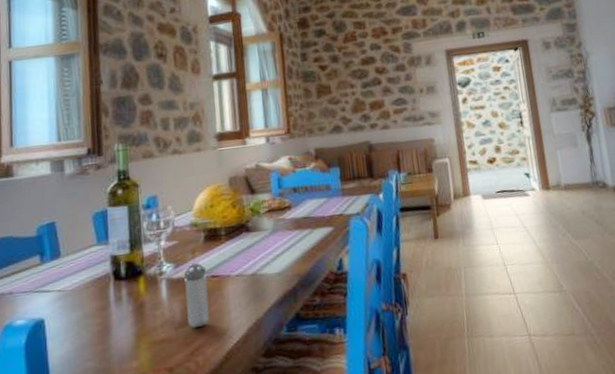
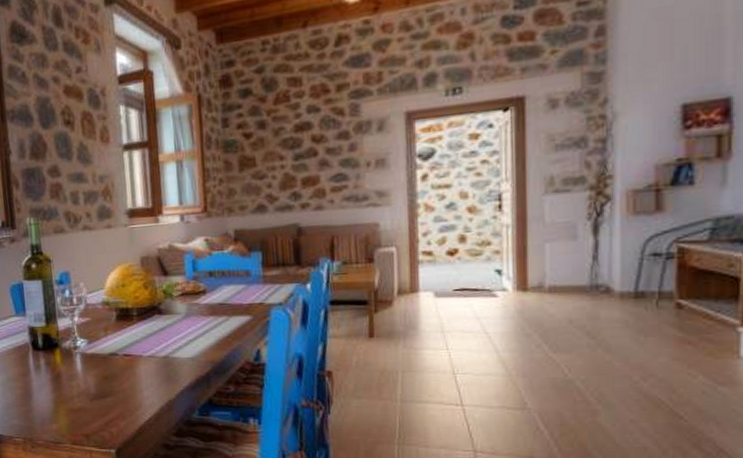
shaker: present [184,263,210,328] -> none [97,341,123,401]

